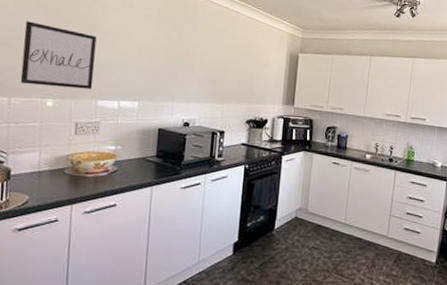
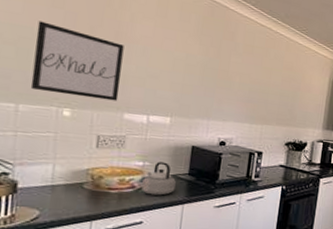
teapot: none [114,145,145,178] -> present [141,162,176,196]

